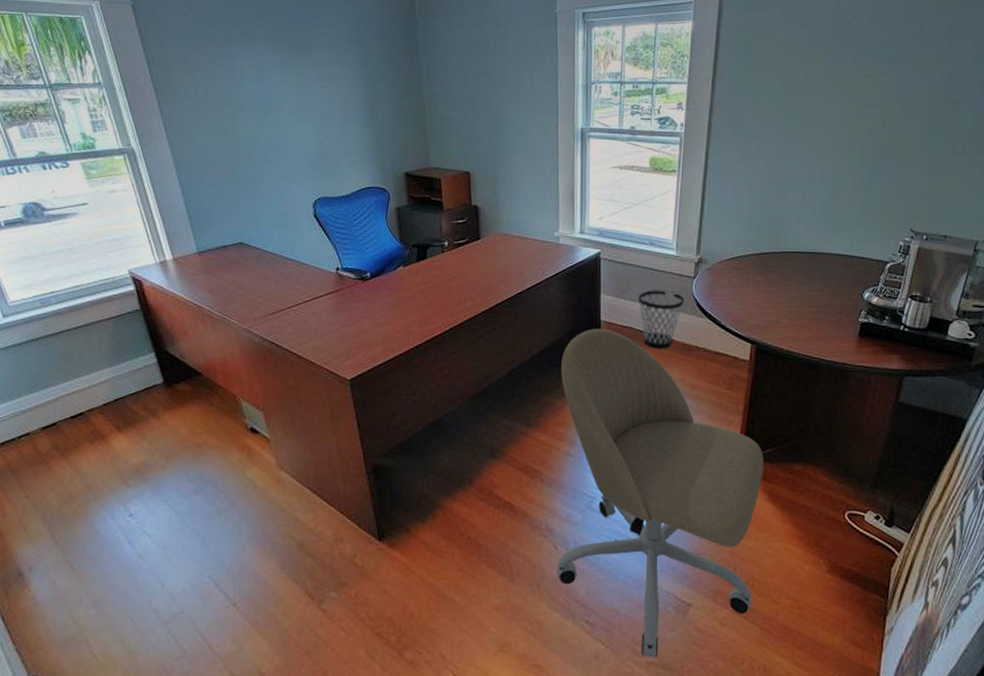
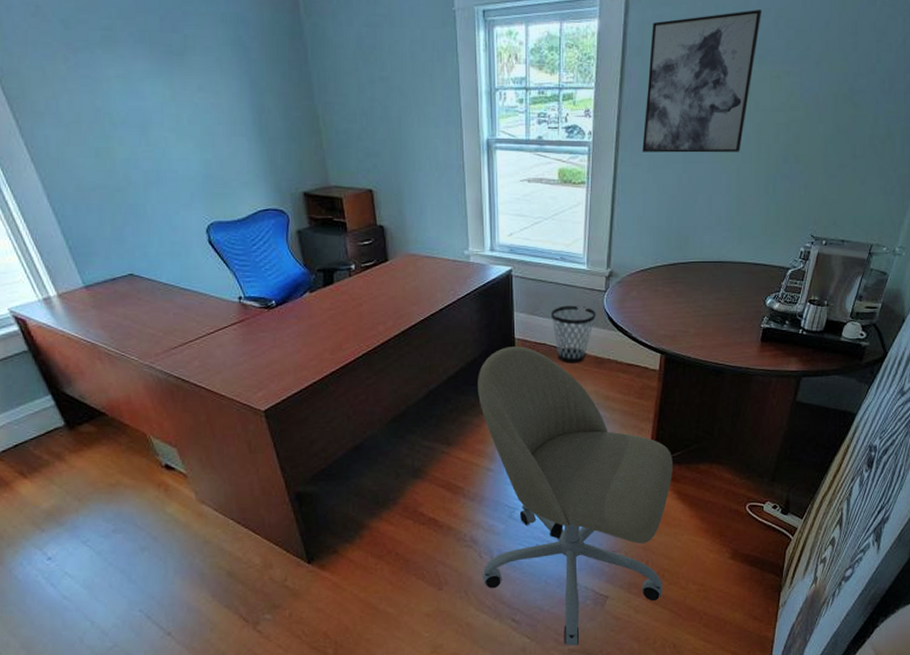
wall art: none [734,13,854,146] -> present [642,10,761,153]

